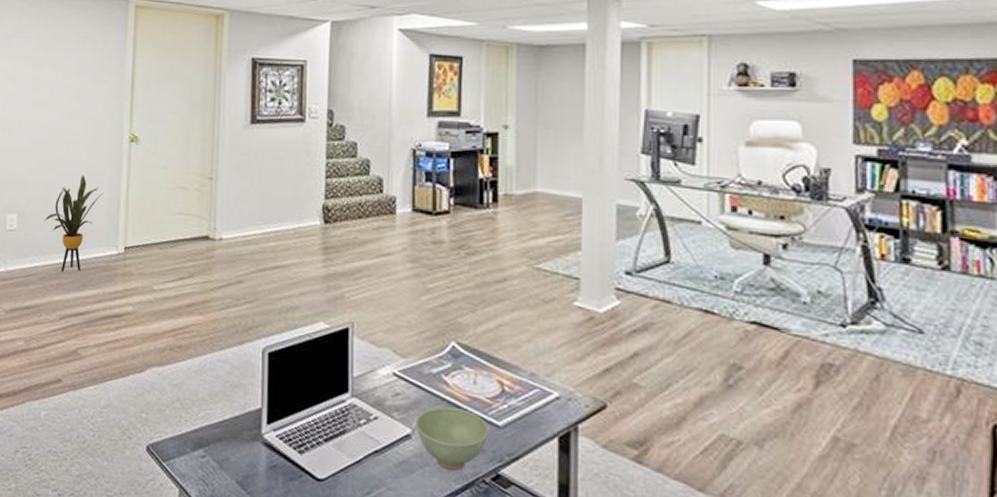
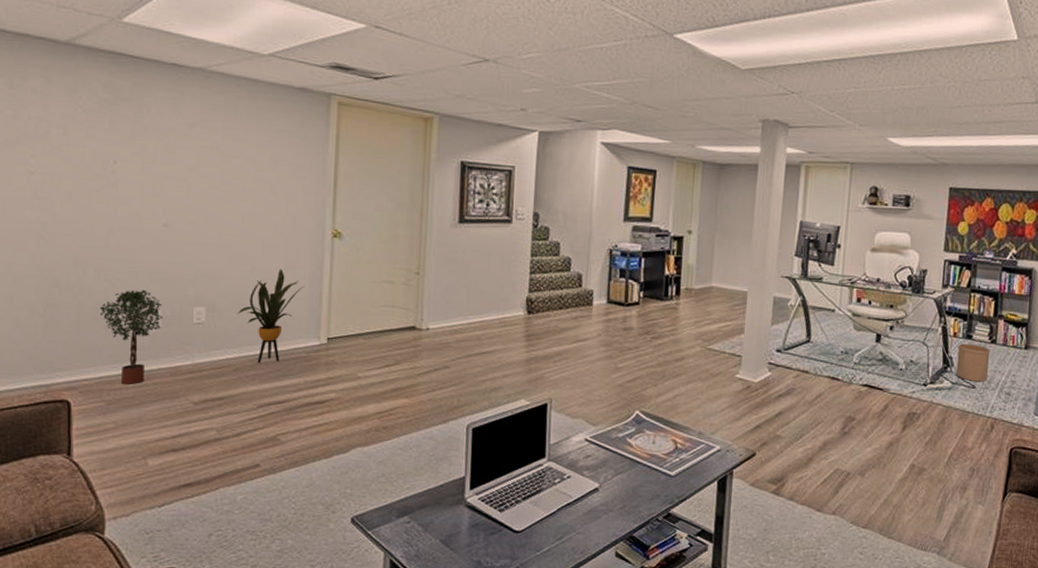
bowl: present [416,406,488,471] -> none [603,463,663,513]
trash bin: none [890,270,943,325] -> present [956,344,991,382]

